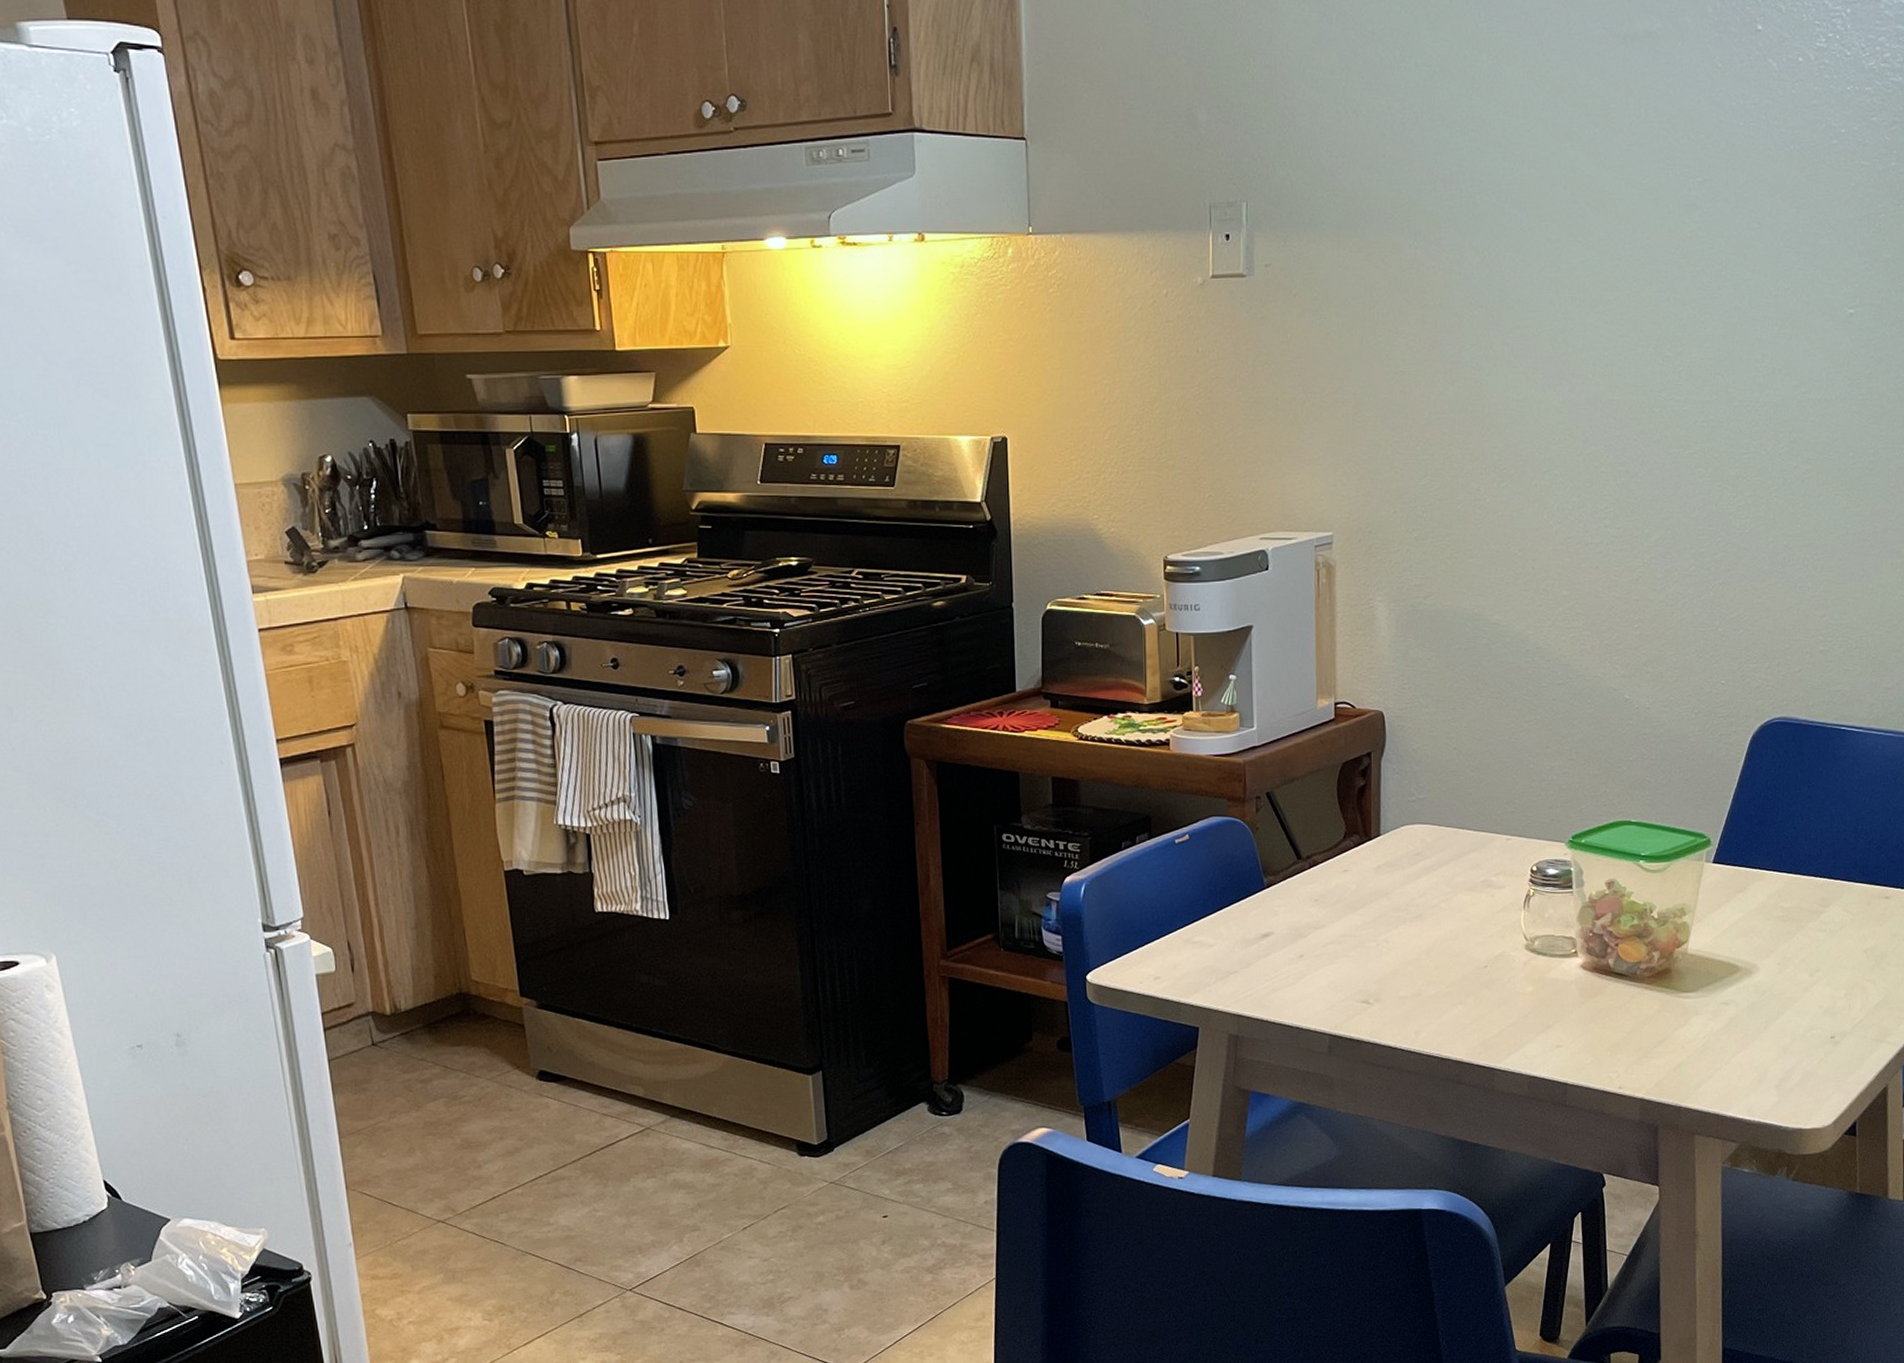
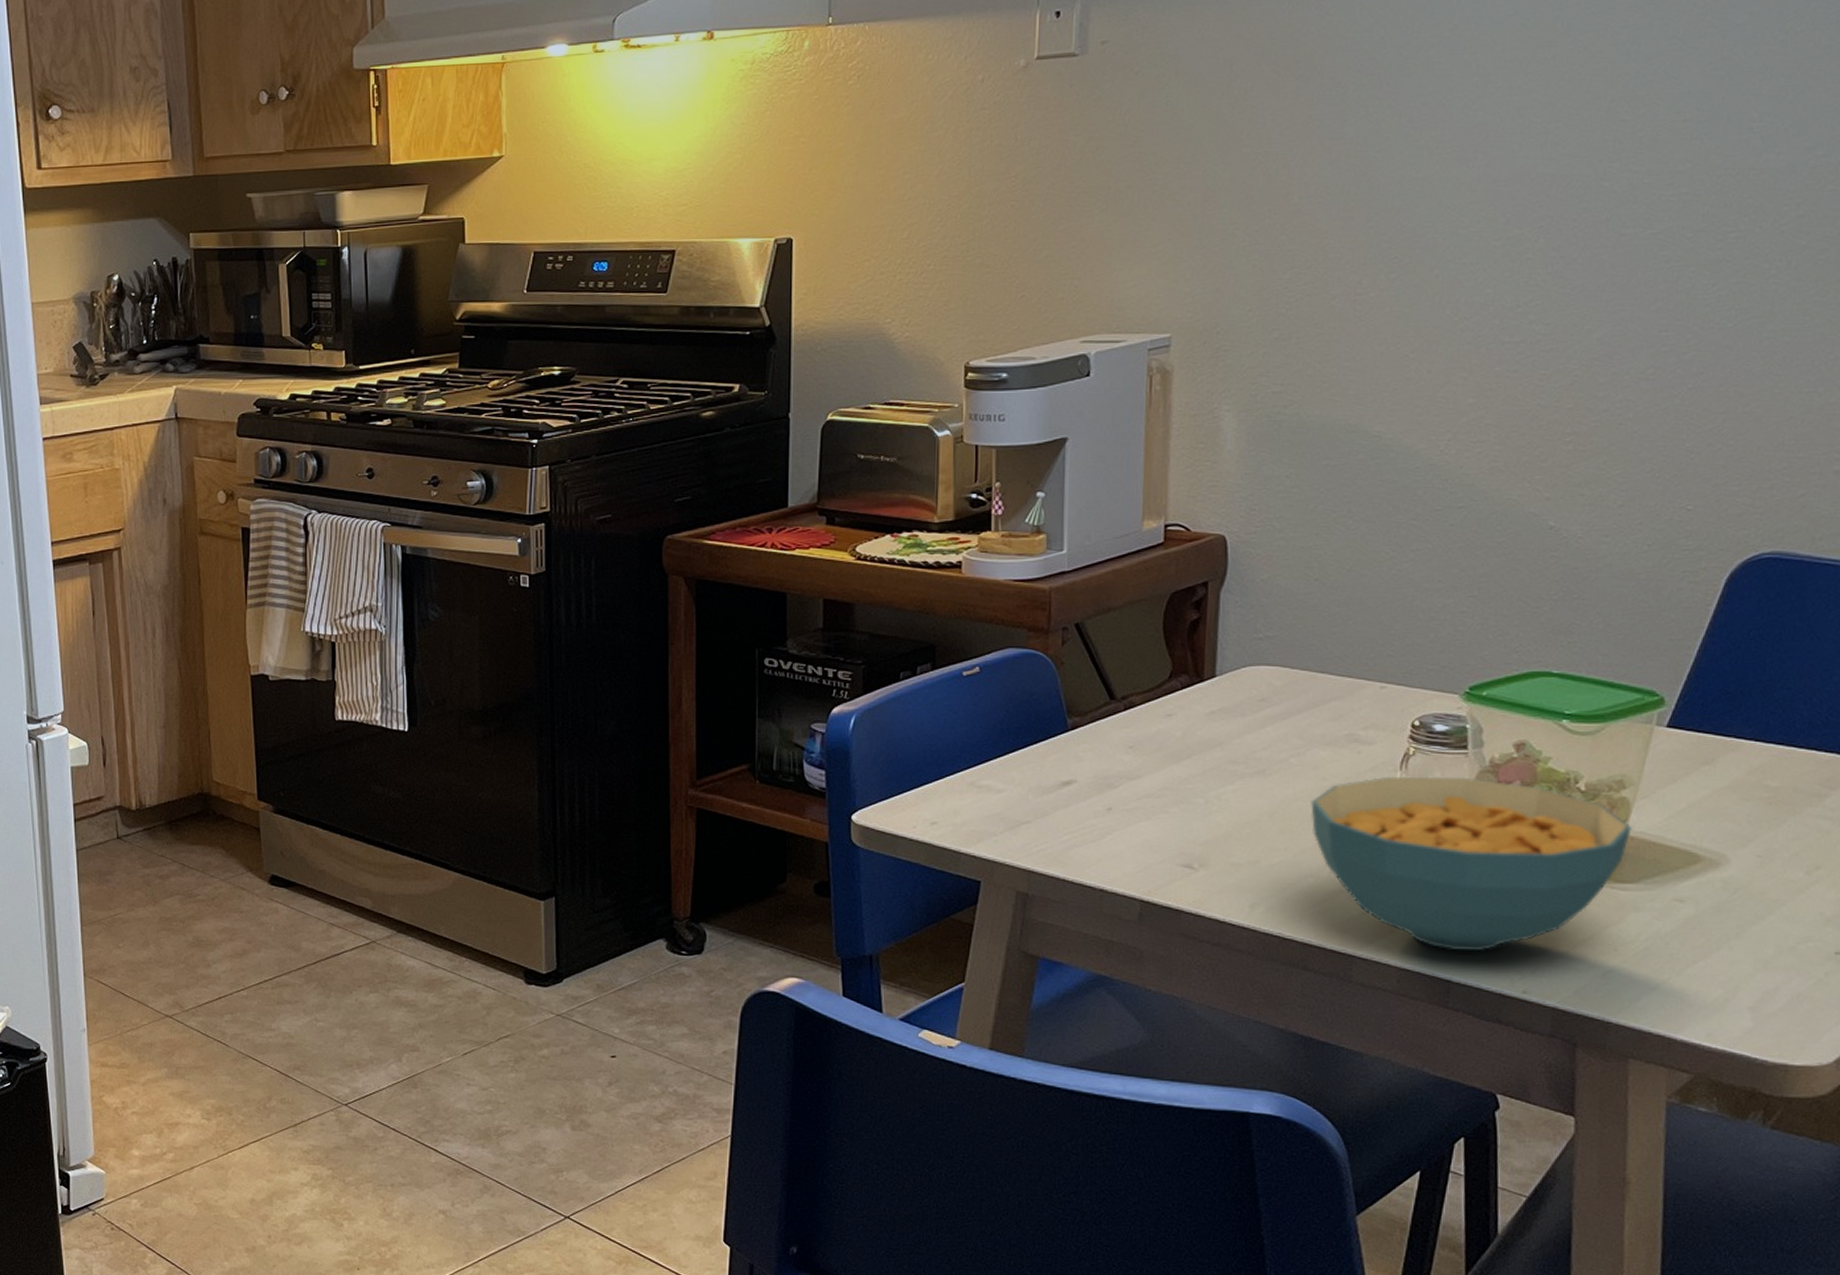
cereal bowl: none [1458,913,1691,1058] -> present [1310,776,1632,952]

